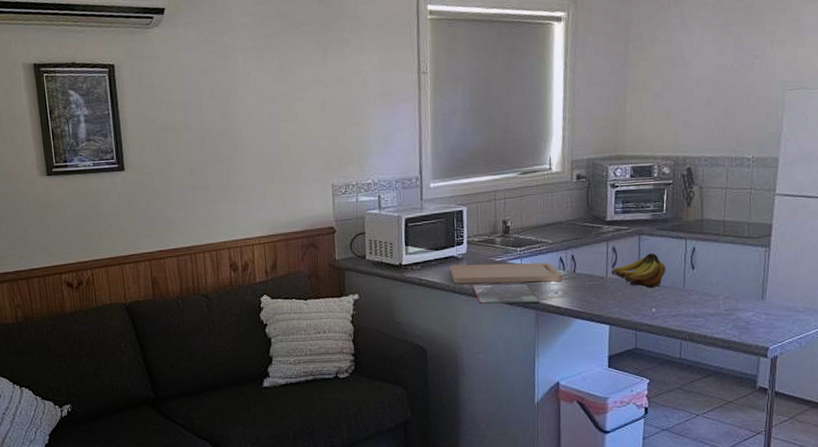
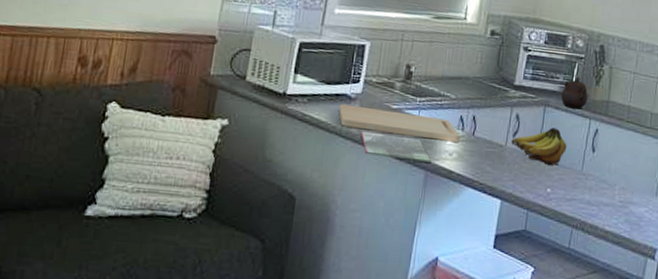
teapot: none [653,202,681,233] -> present [560,76,588,109]

